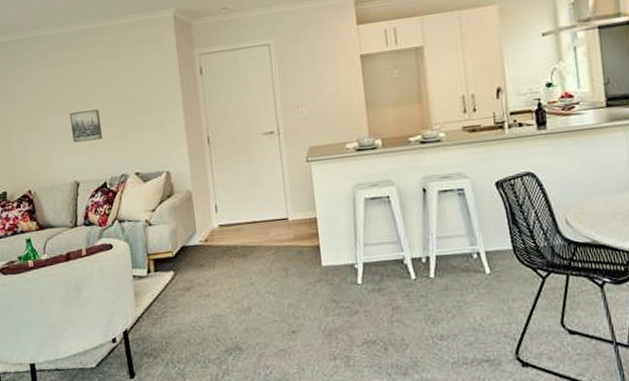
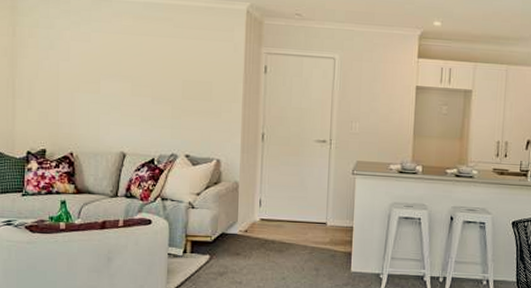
wall art: present [69,109,103,143] -> none [125,83,158,116]

